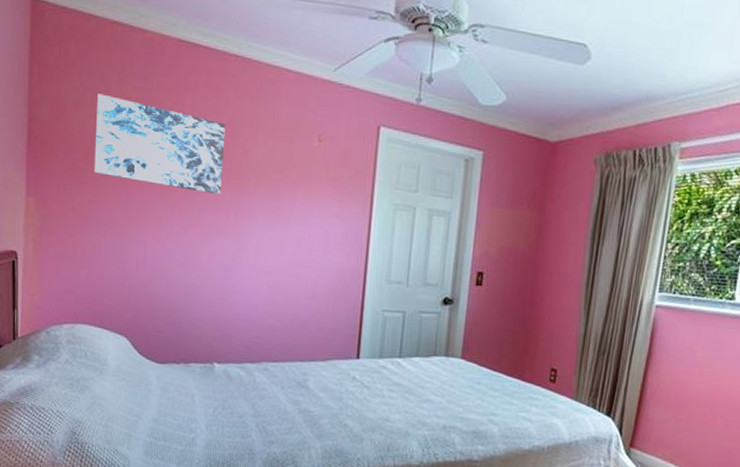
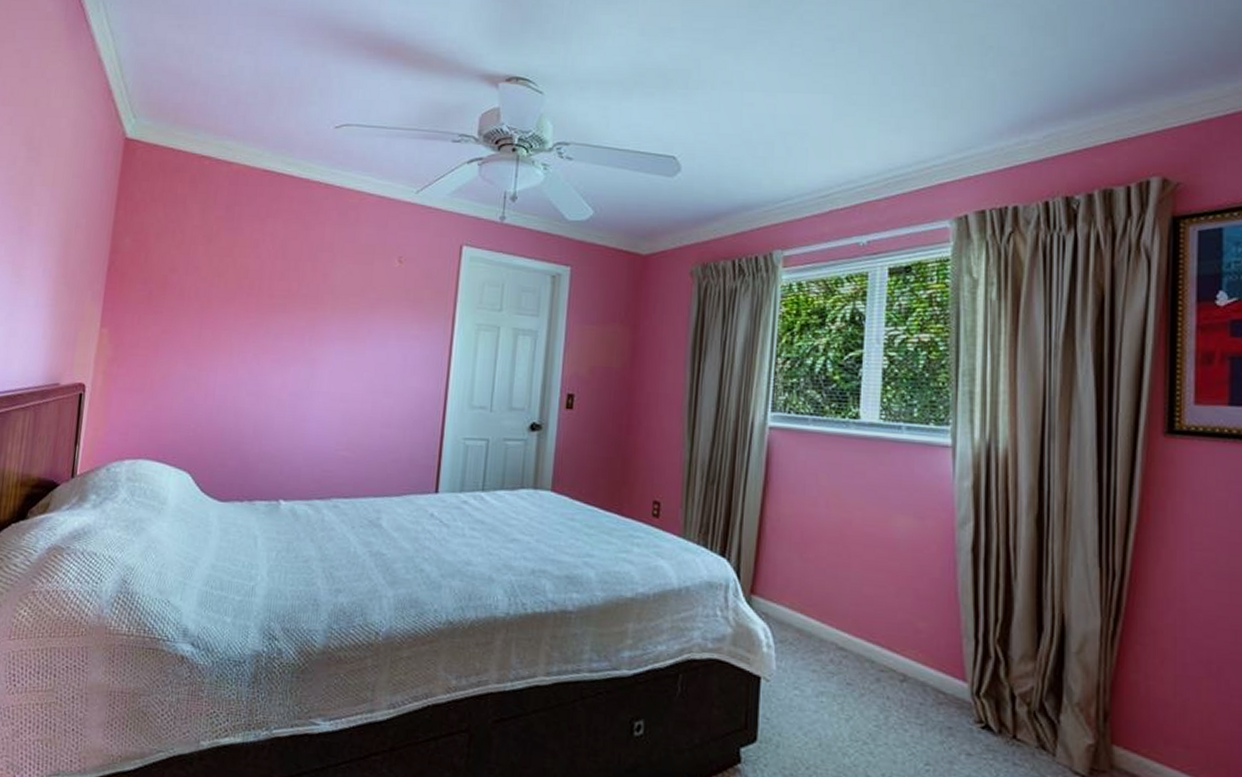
wall art: present [94,93,226,195] -> none [170,224,305,321]

